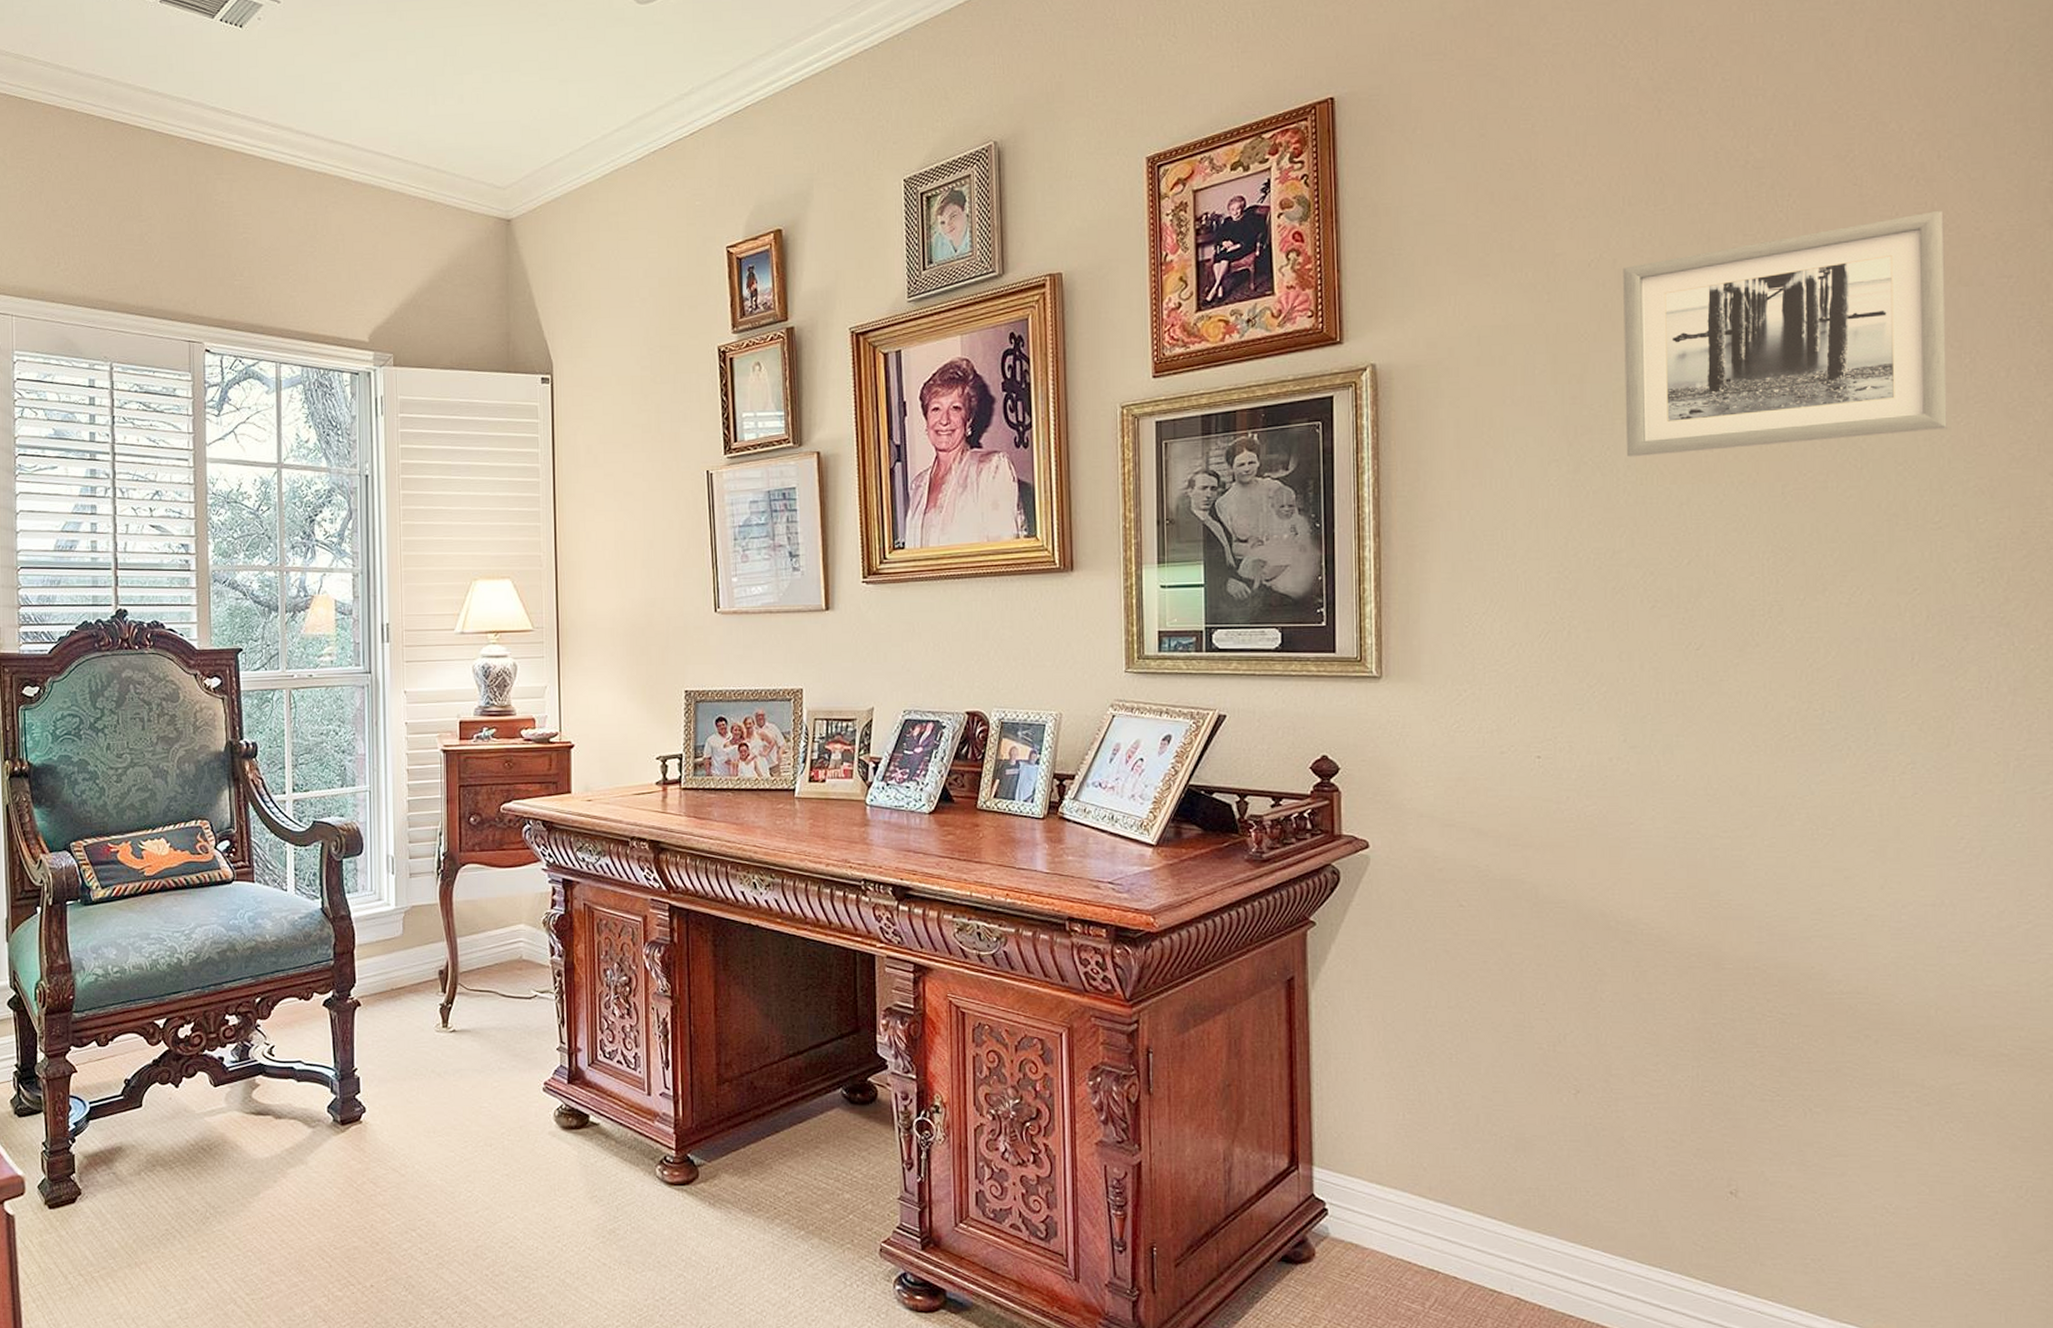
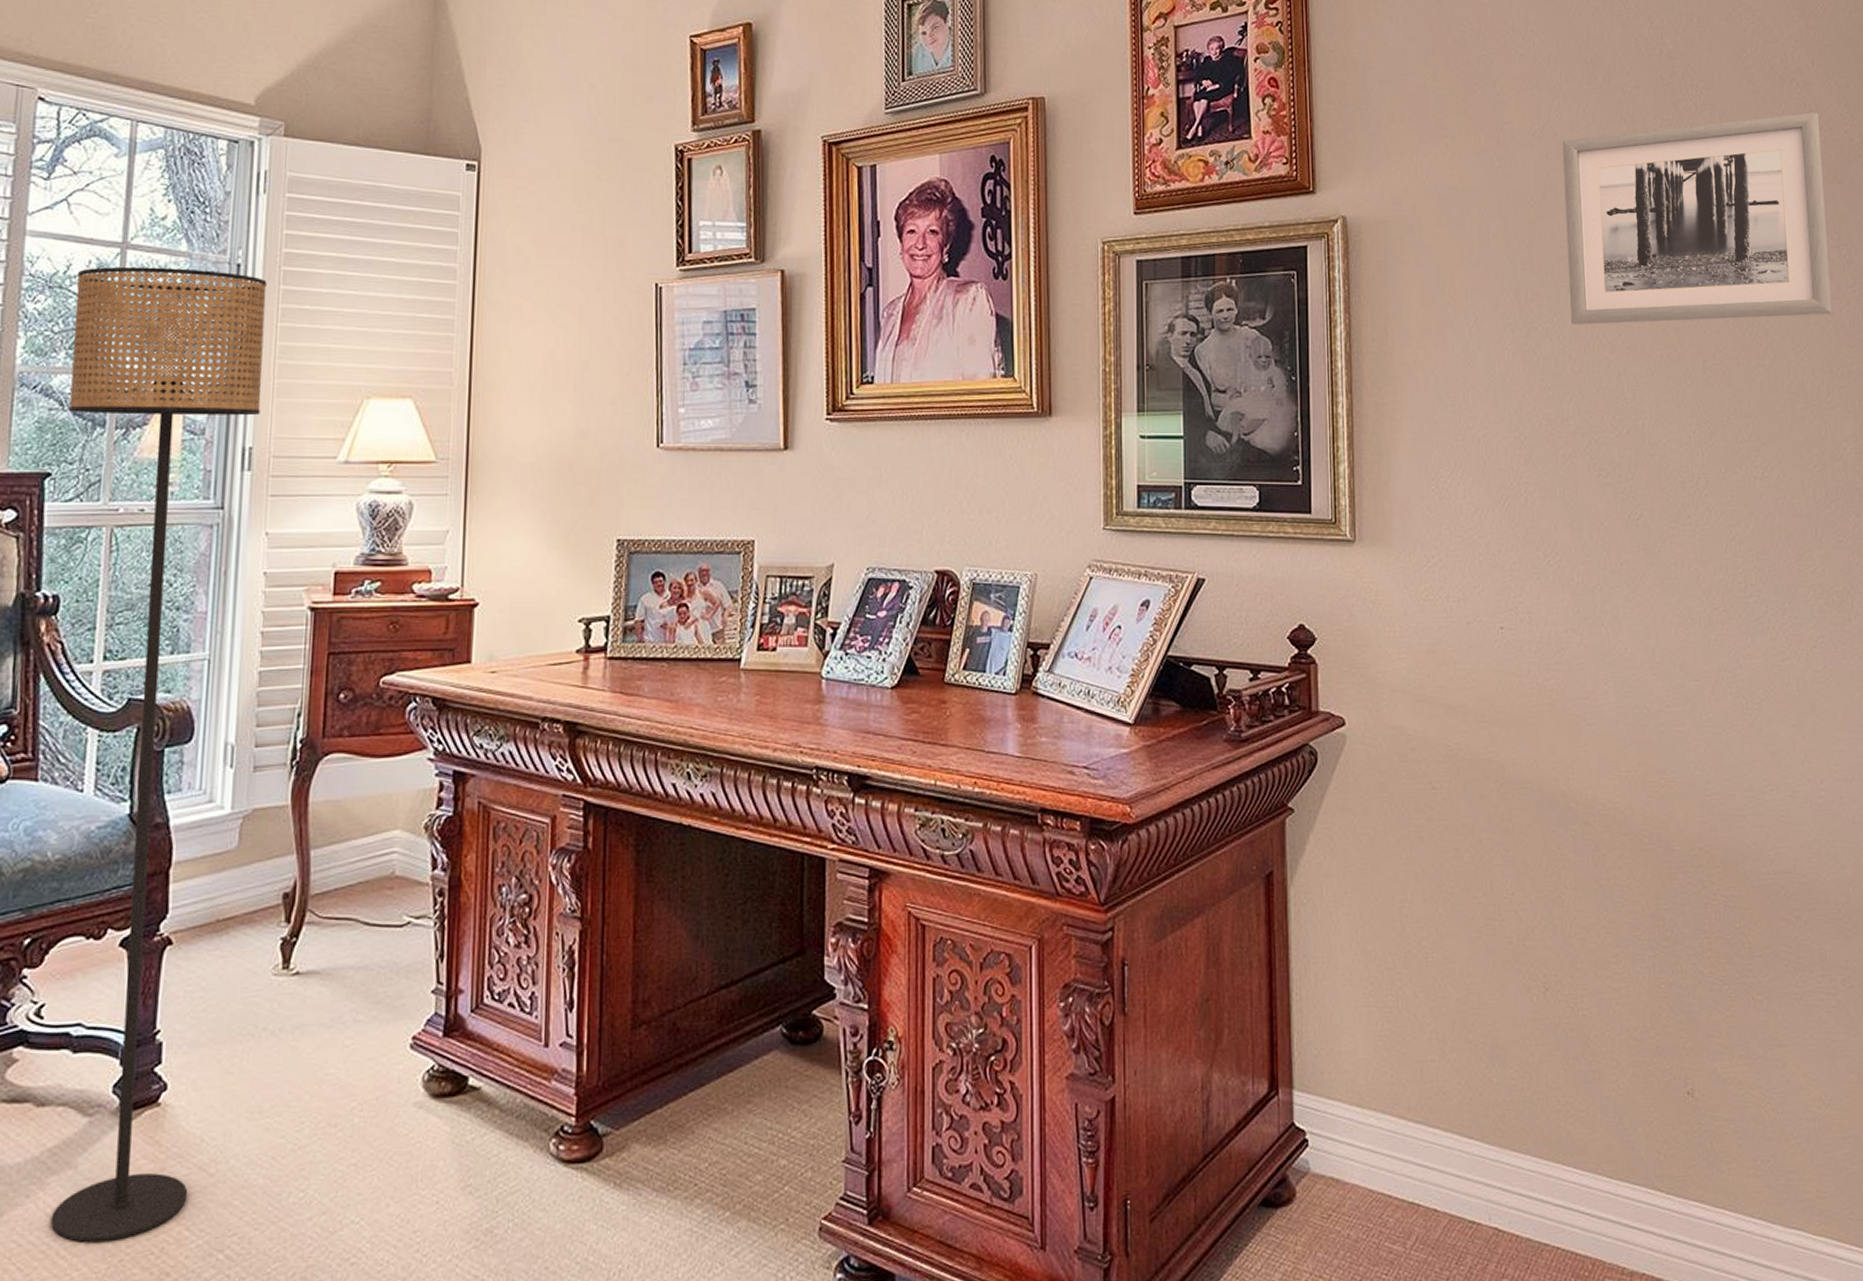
floor lamp: none [246,481,393,1218] -> present [51,266,267,1244]

